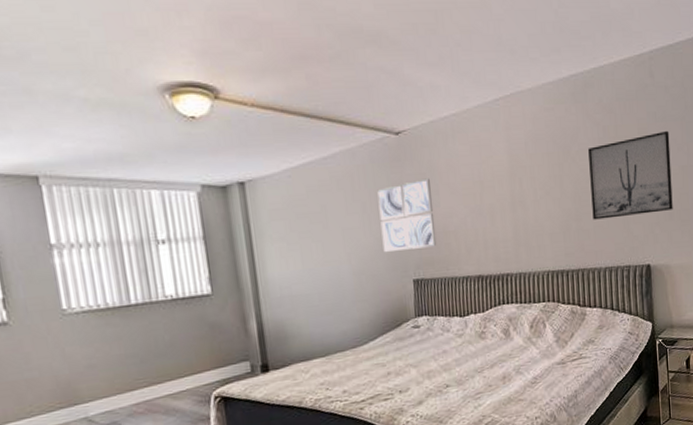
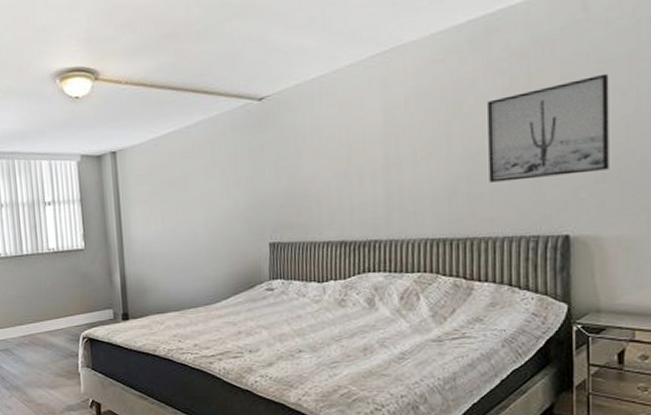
wall art: present [377,178,437,252] -> none [237,142,297,215]

